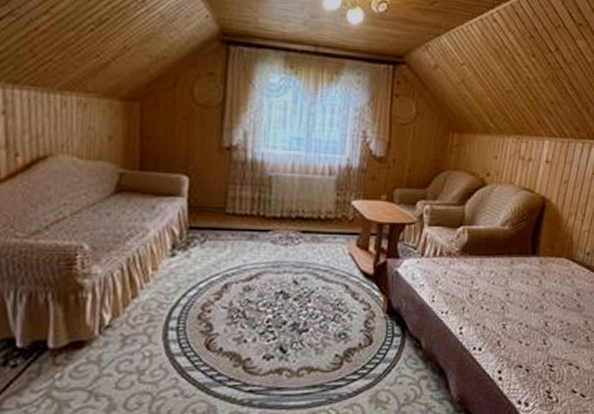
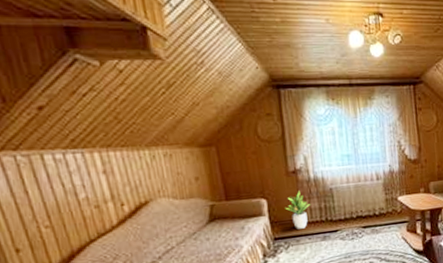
potted plant: none [209,172,243,221] -> present [285,191,311,229]

